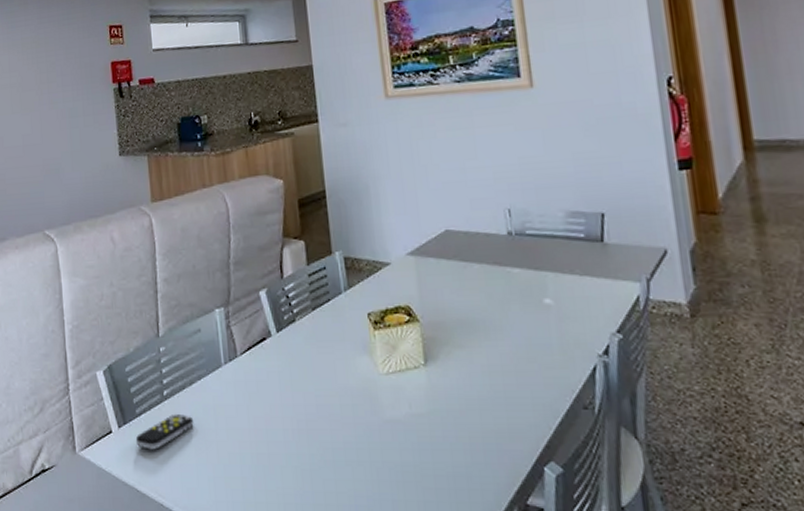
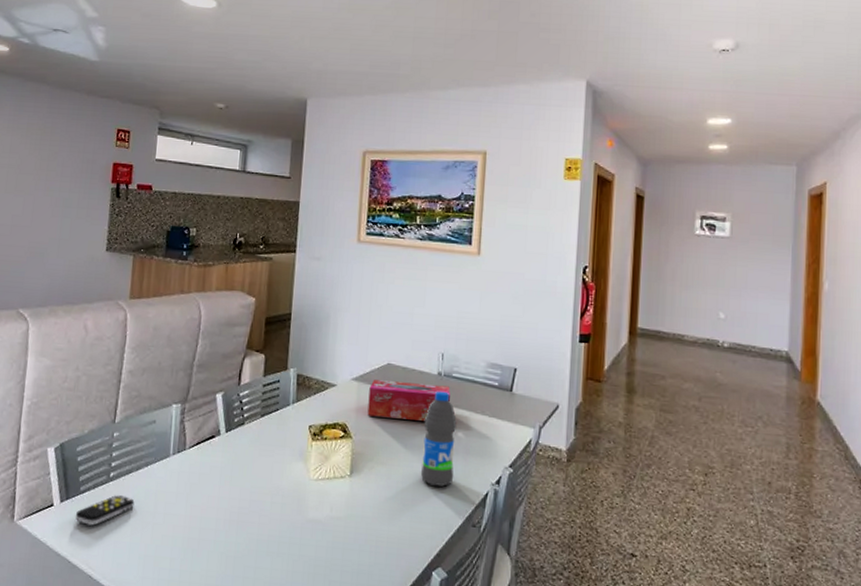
tissue box: none [429,246,528,294] -> present [367,380,451,421]
water bottle: none [500,253,550,365] -> present [420,391,457,486]

